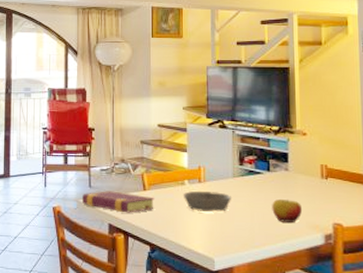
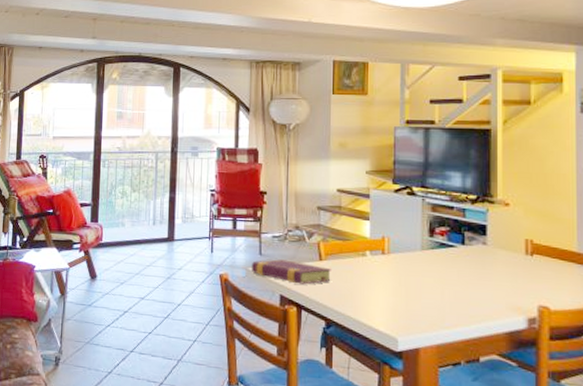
bowl: present [182,191,231,212] -> none [363,263,419,288]
apple: present [272,199,303,223] -> none [466,276,502,303]

